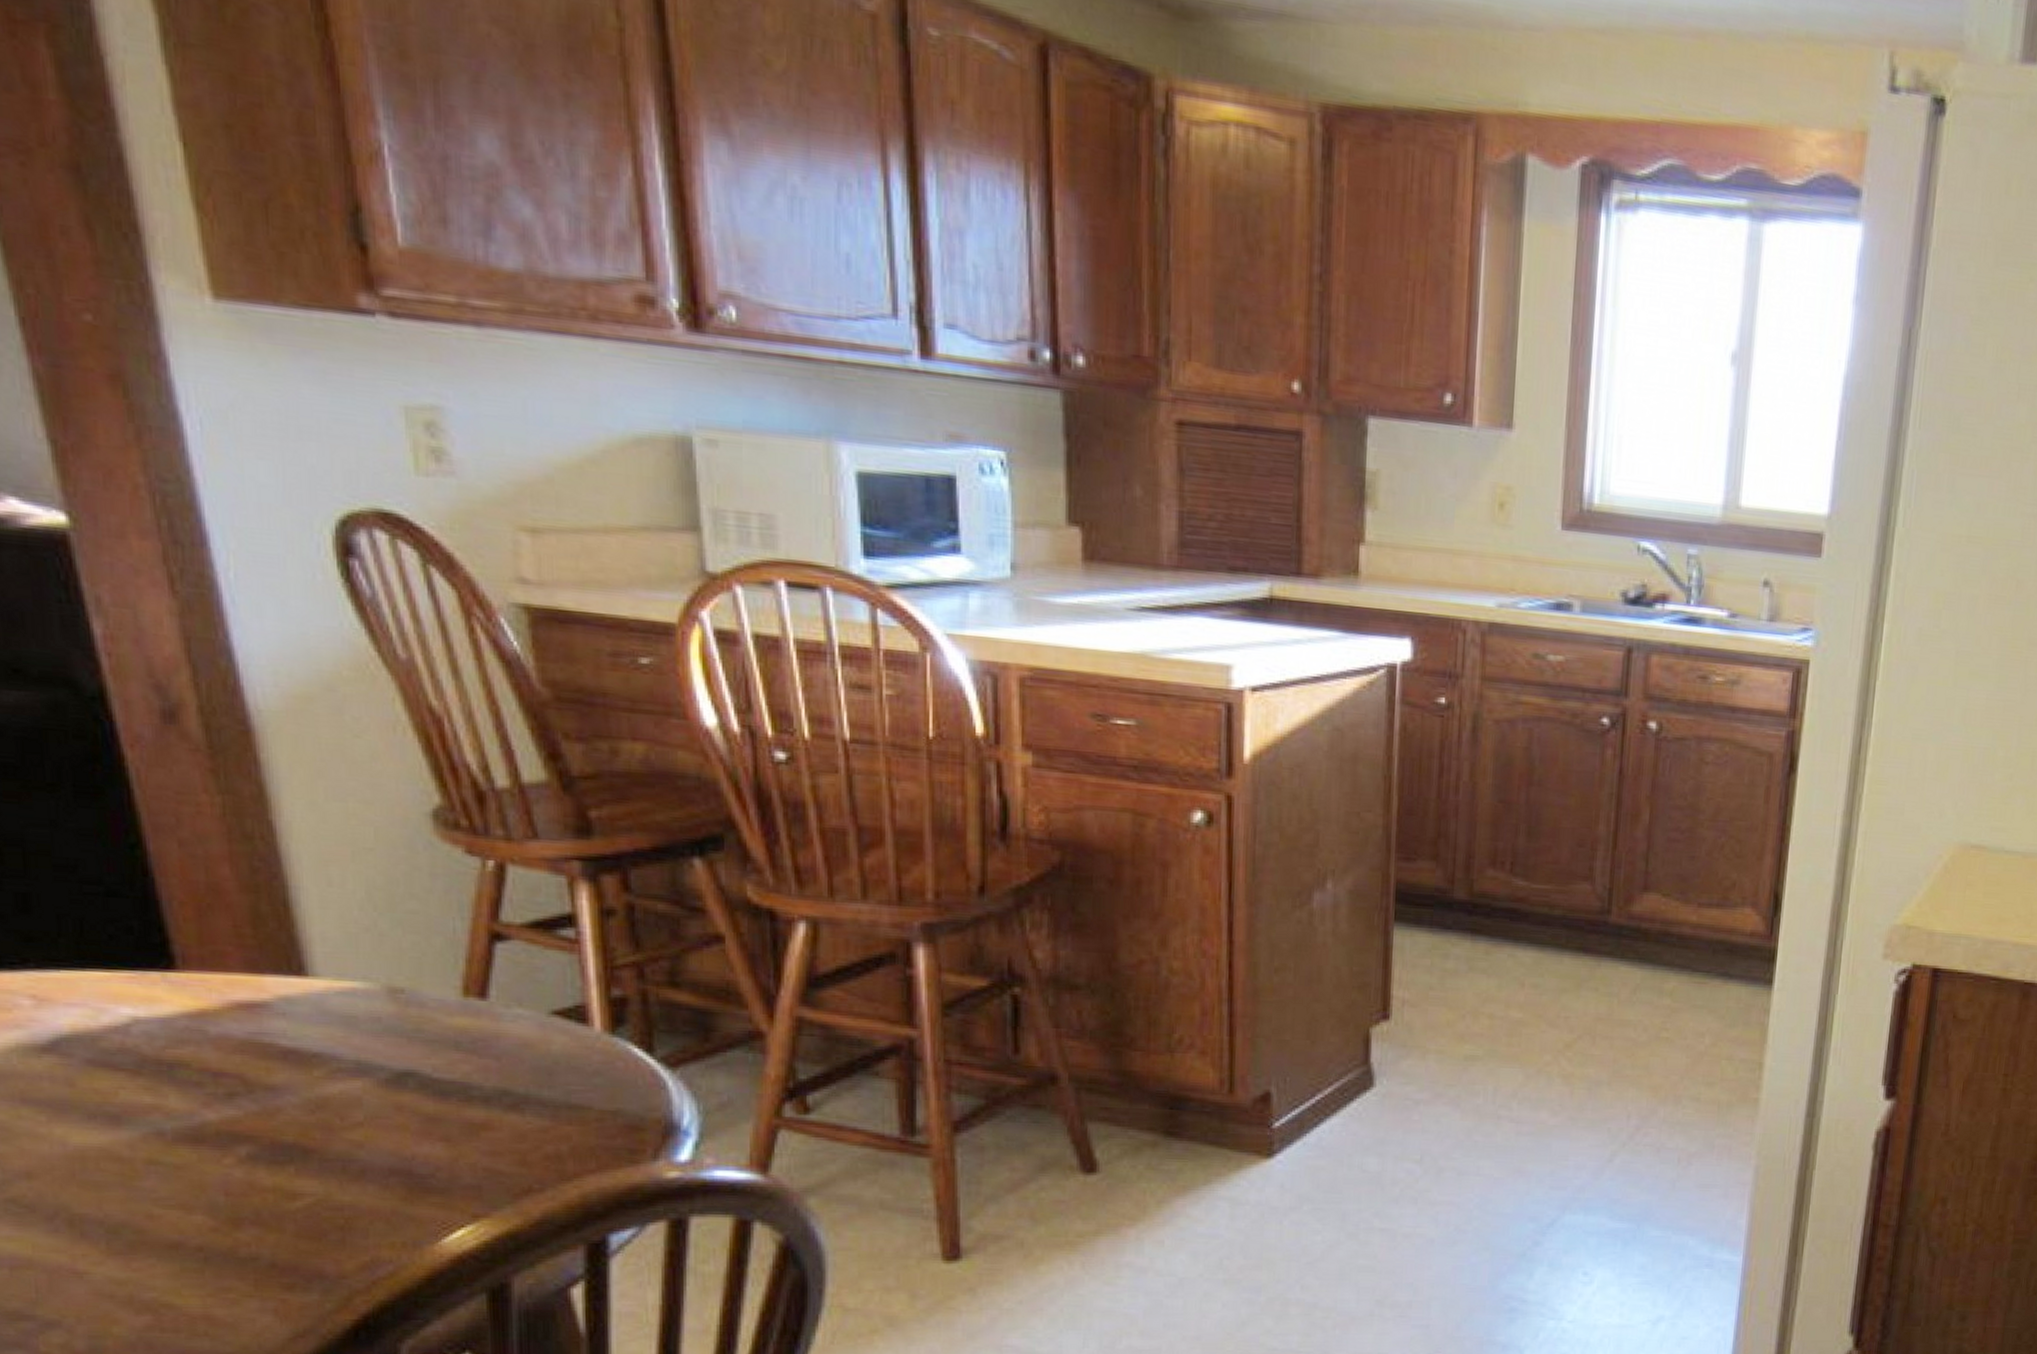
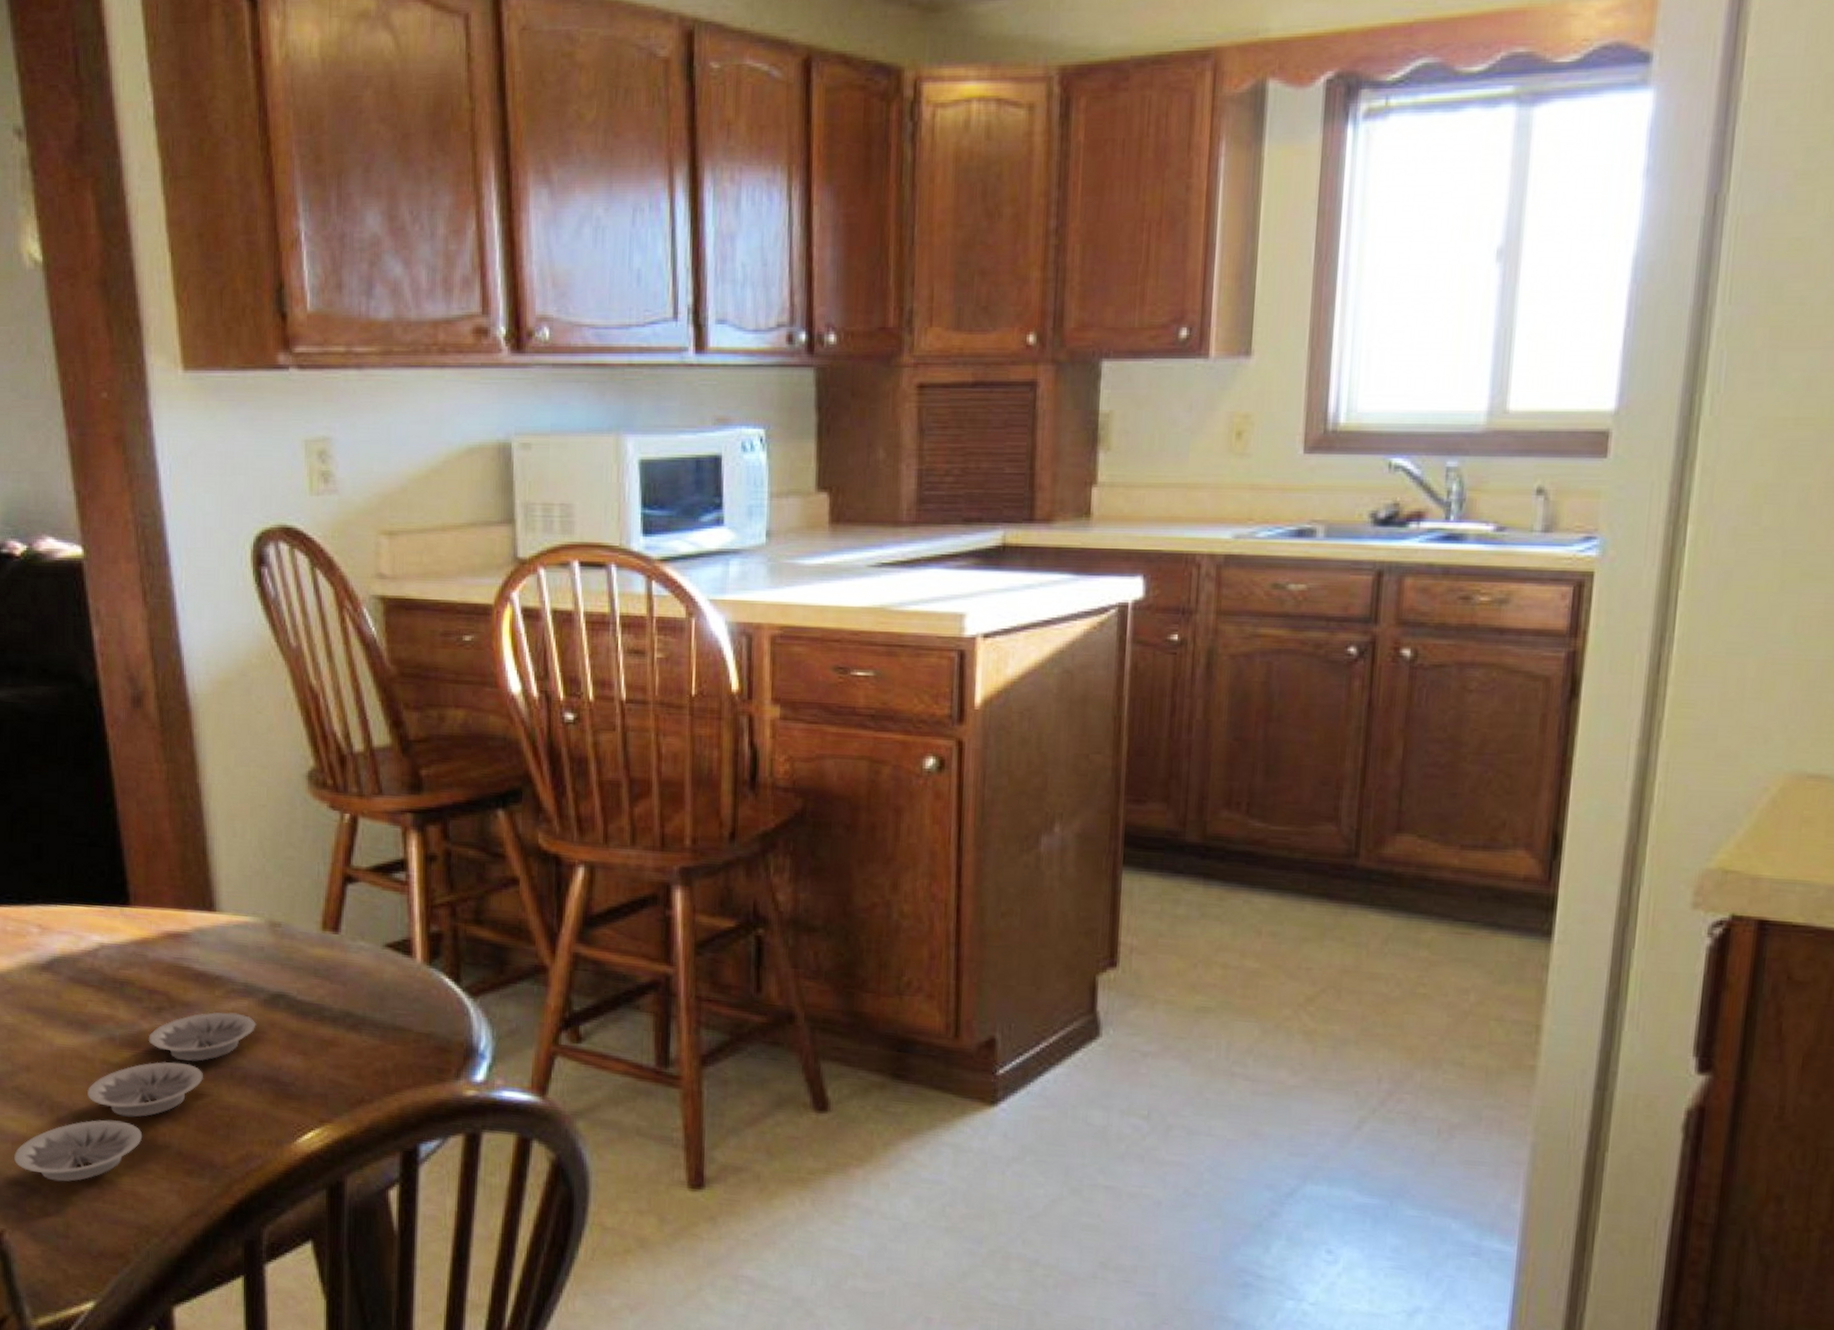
plate: none [15,1095,376,1311] -> present [14,1012,256,1182]

